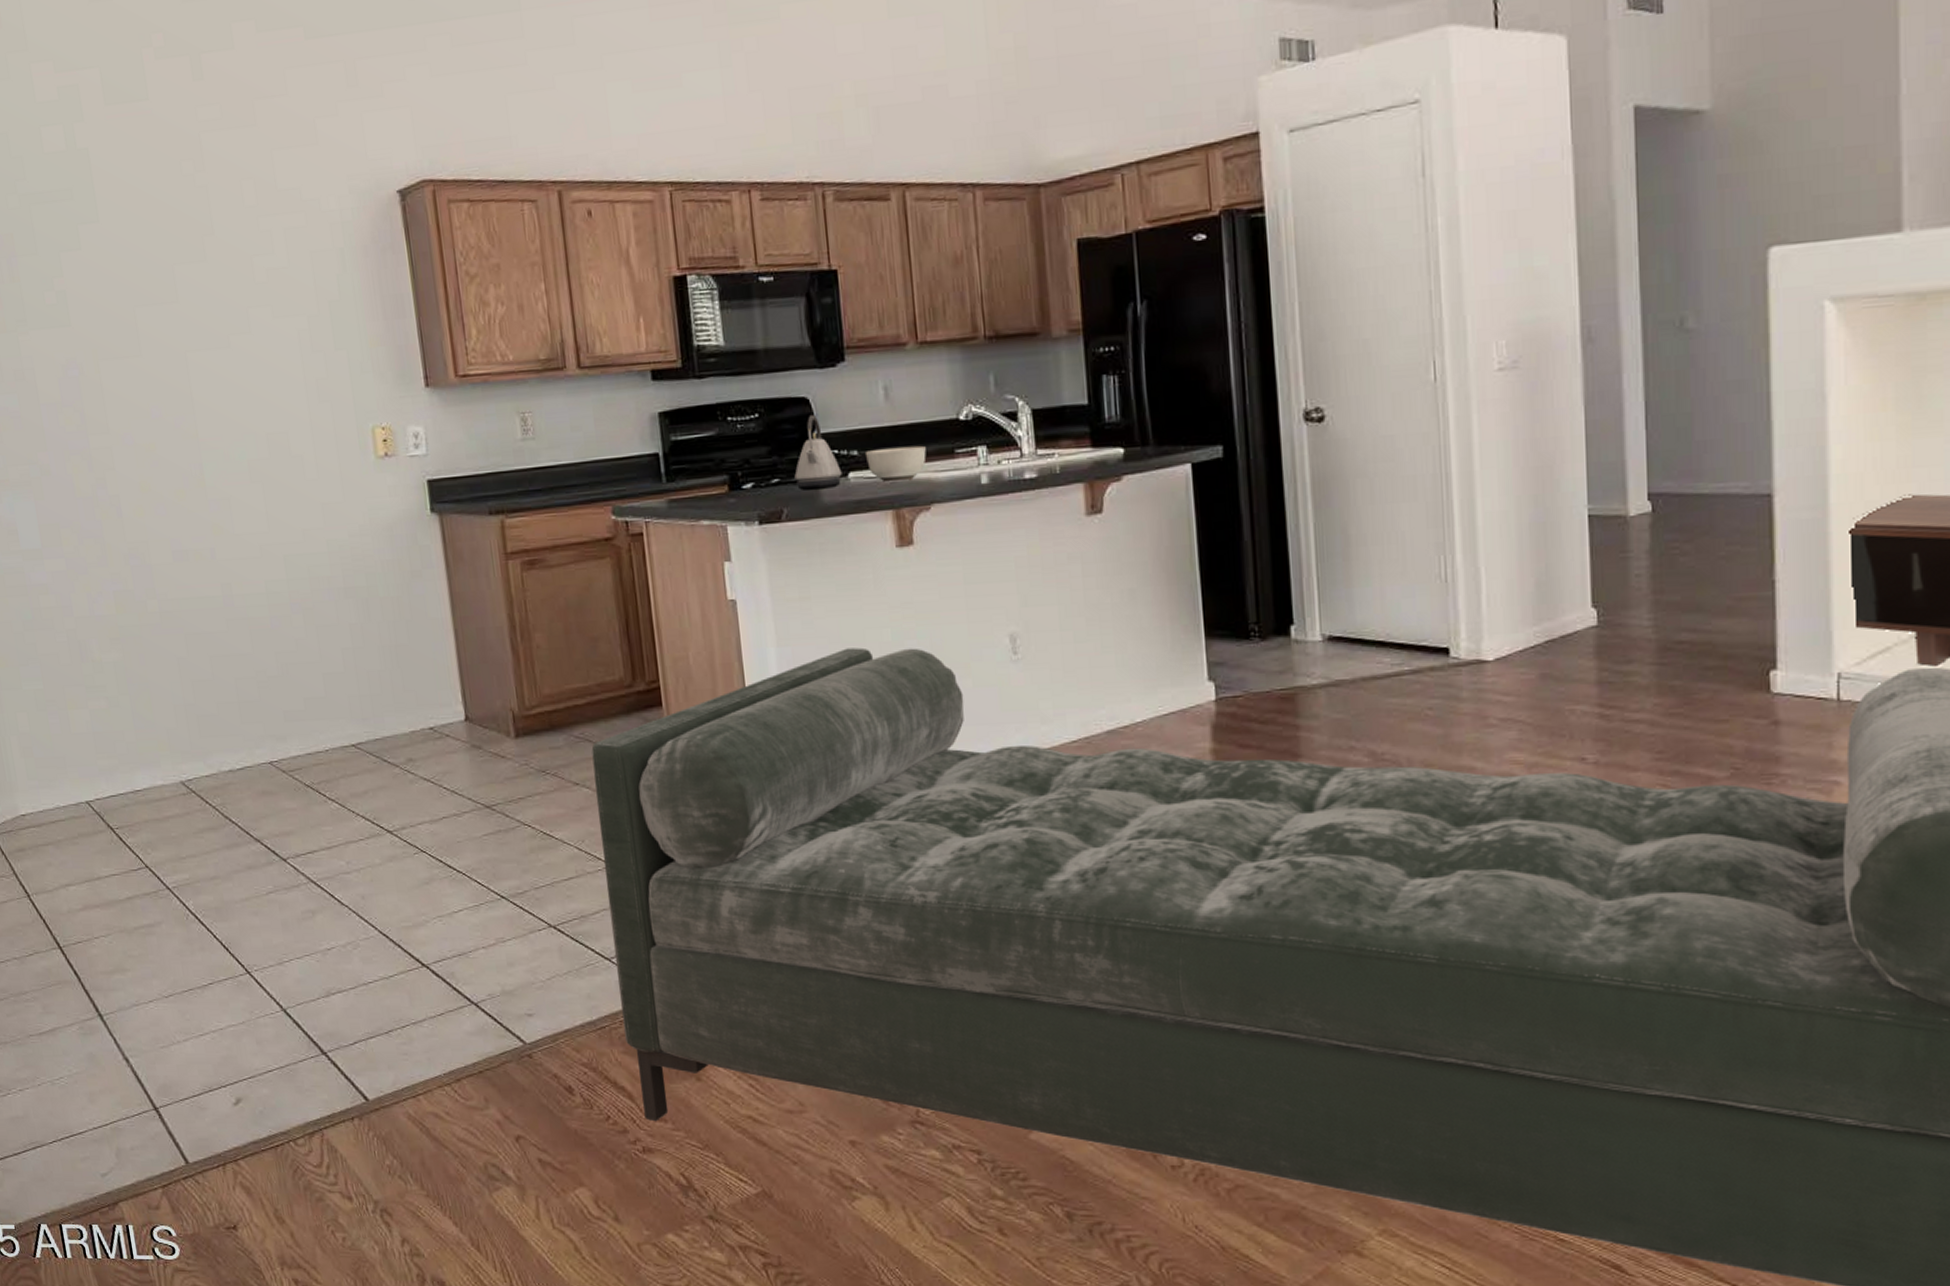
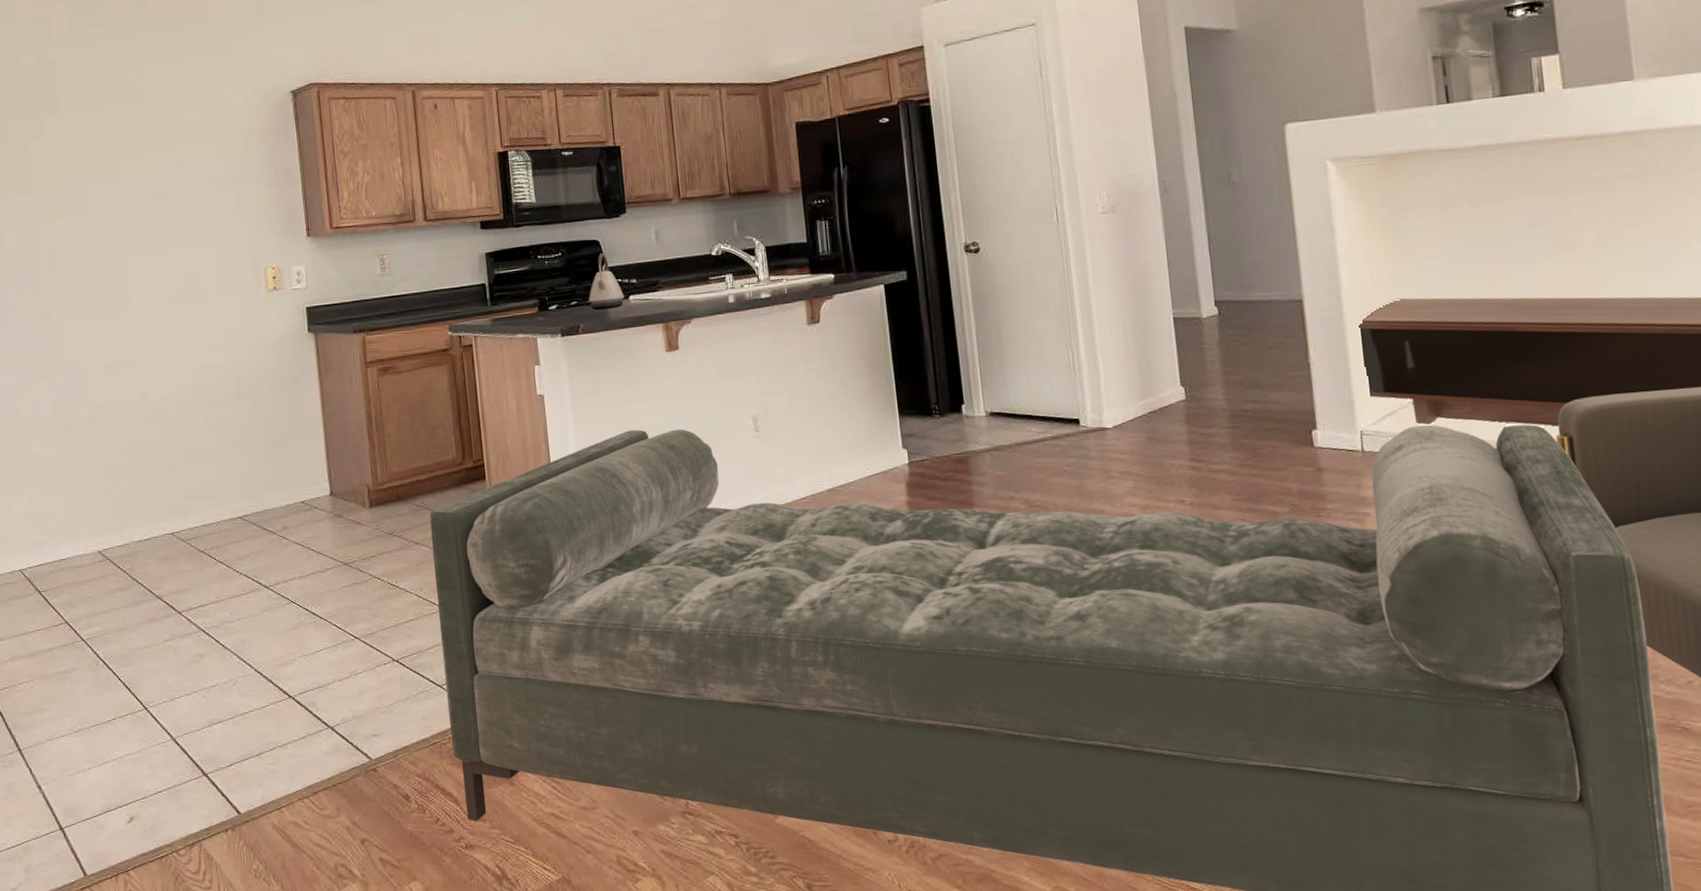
bowl: present [864,445,927,483] -> none [641,274,688,303]

